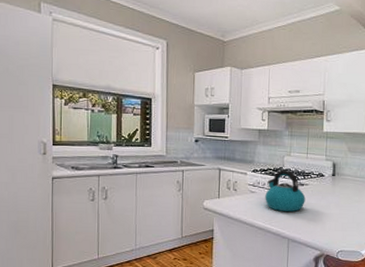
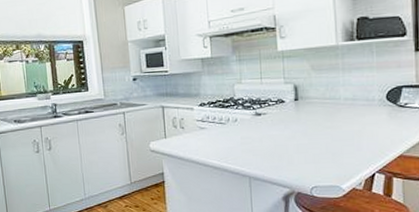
kettle: present [265,169,306,212] -> none [217,99,265,147]

